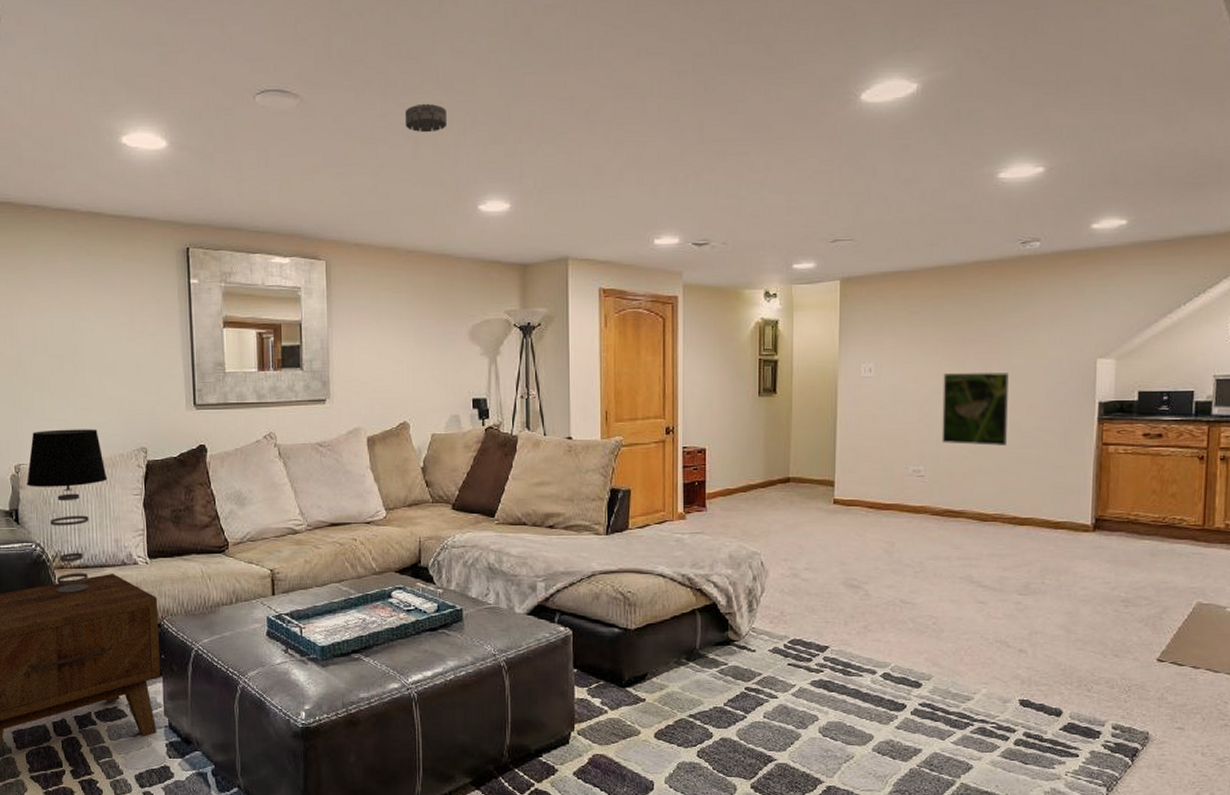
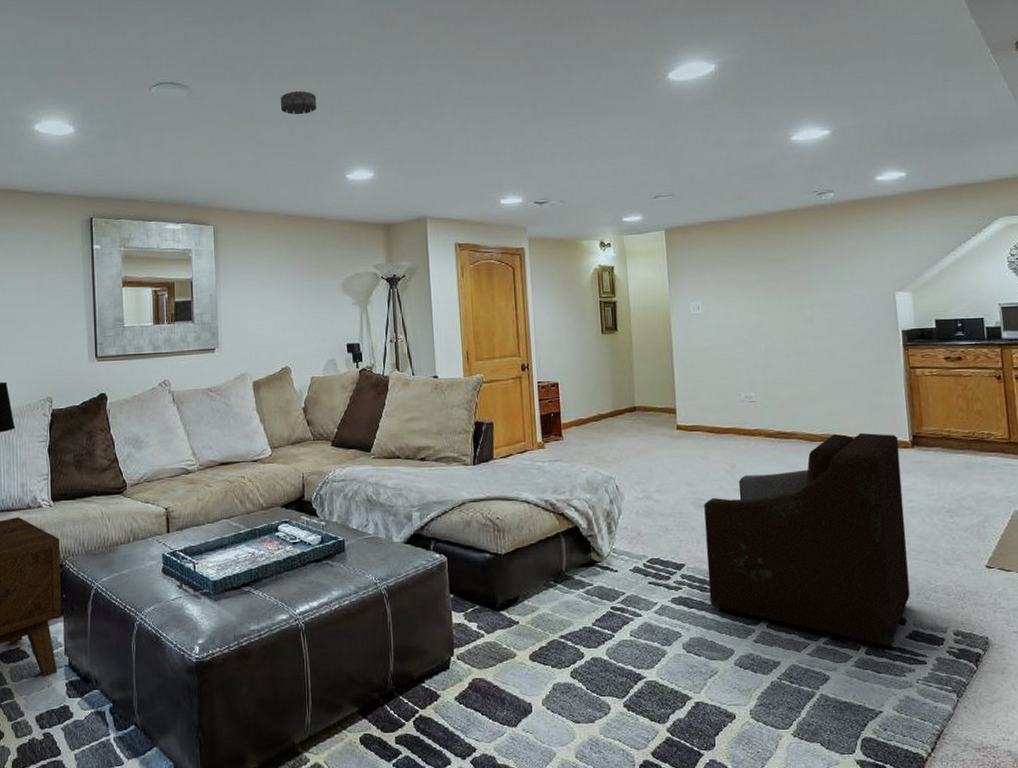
armchair: none [852,513,1079,742] -> present [704,432,910,651]
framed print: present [941,372,1009,446] -> none [763,306,825,372]

